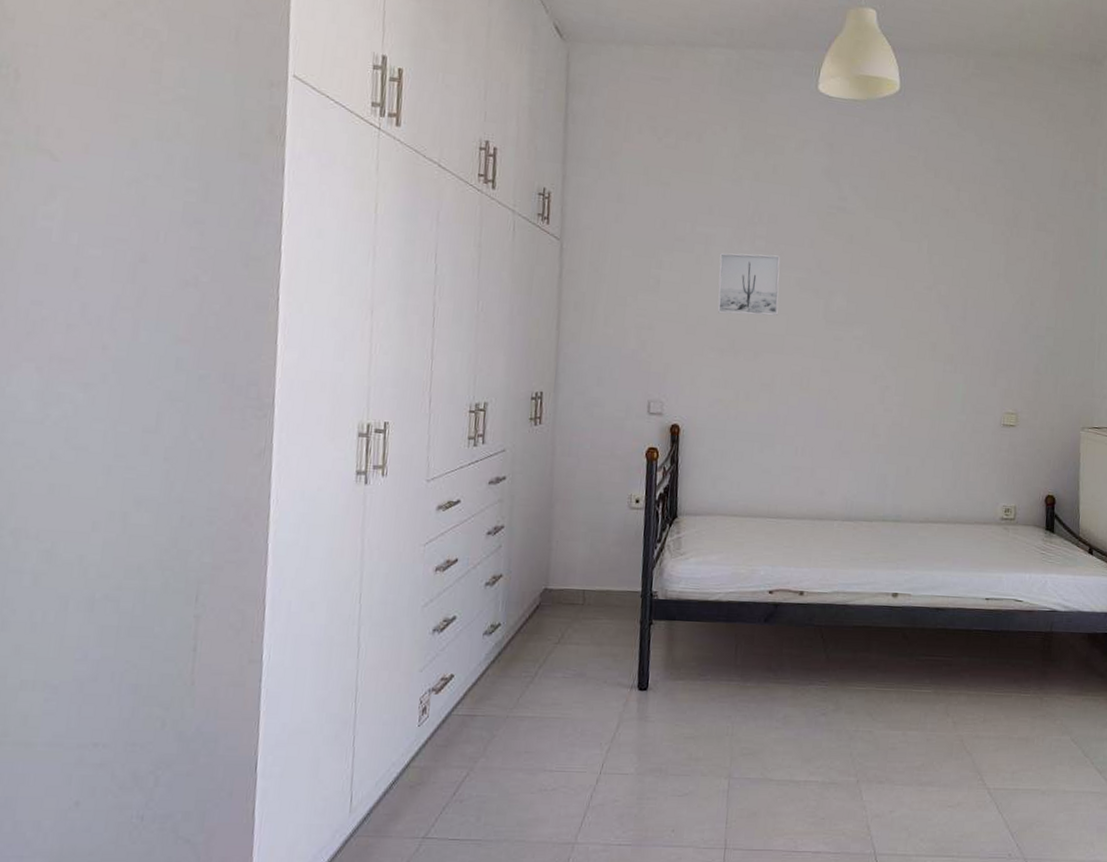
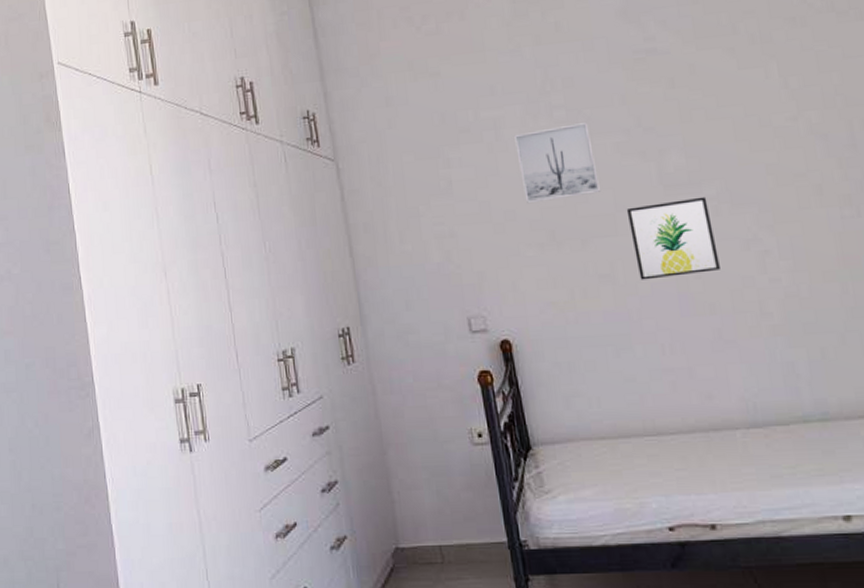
wall art: none [792,333,855,396] -> present [626,196,720,280]

